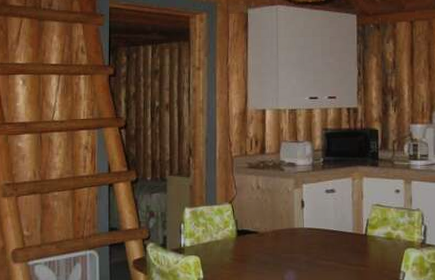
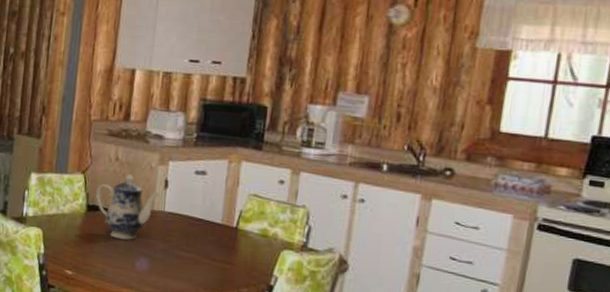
teapot: none [243,199,298,257] -> present [95,174,160,240]

